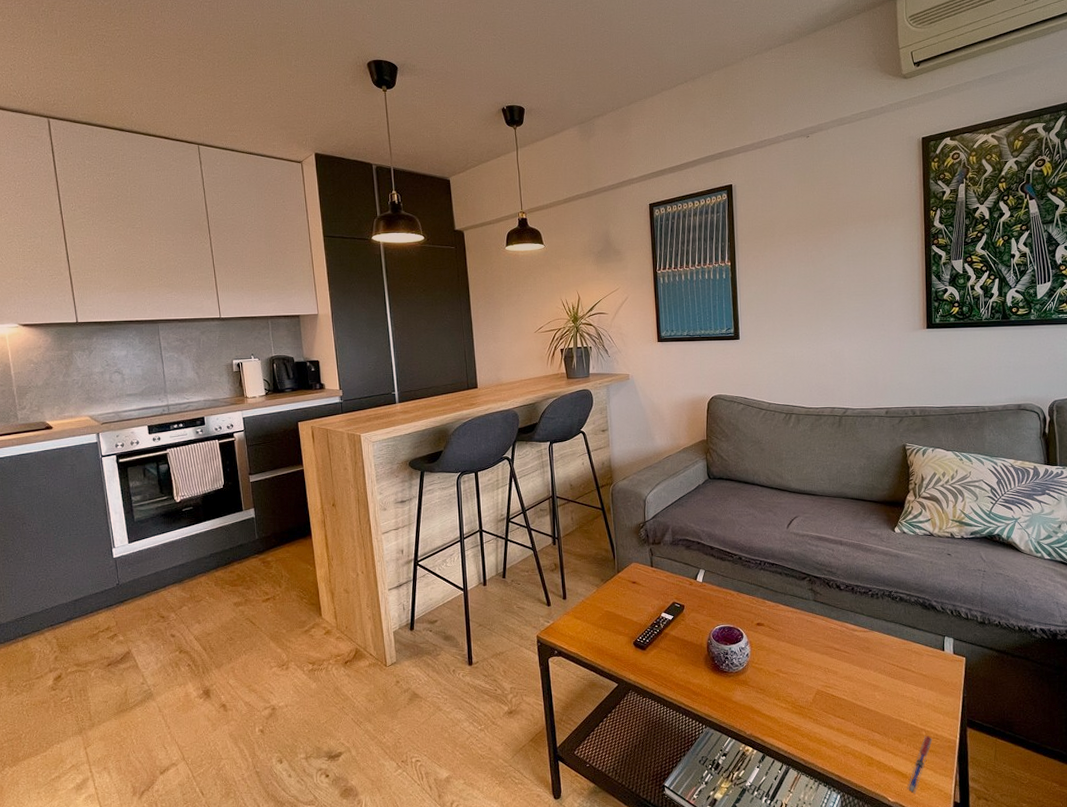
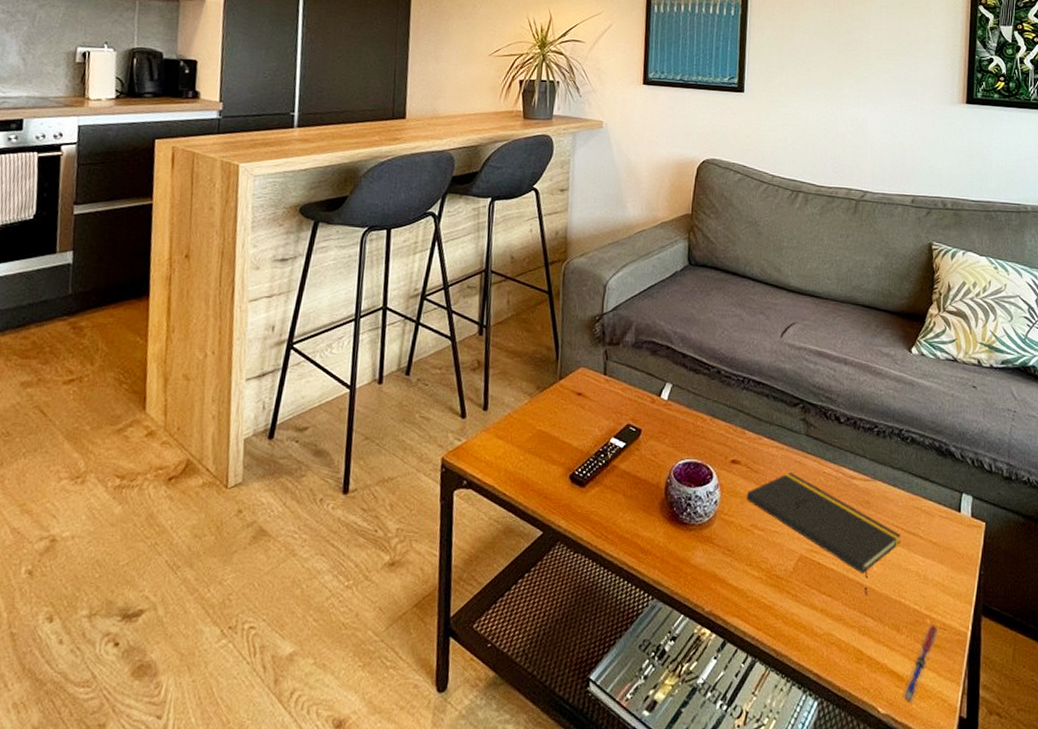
notepad: none [770,629,897,717] -> present [745,472,902,595]

